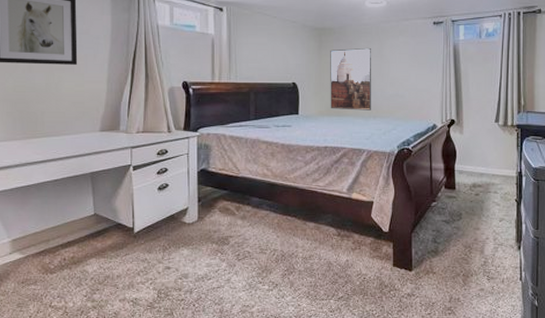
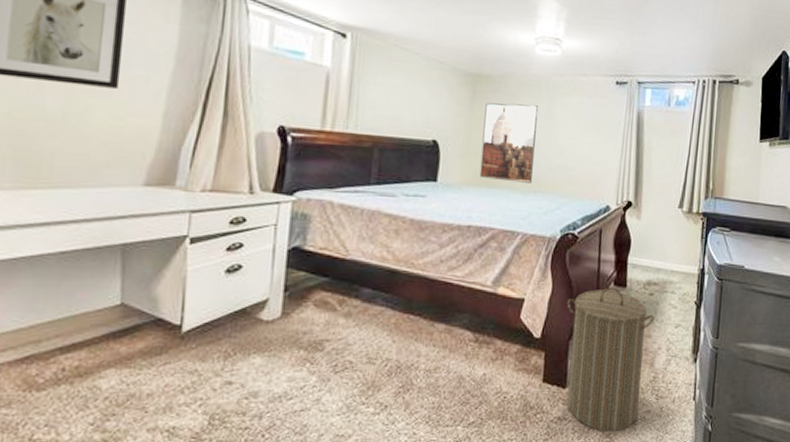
laundry hamper: none [407,190,481,306] -> present [566,287,655,432]

